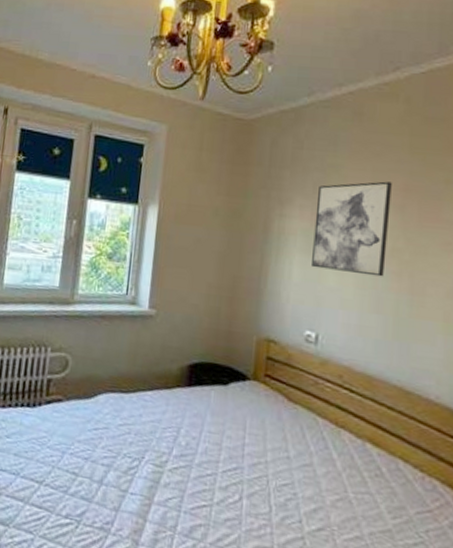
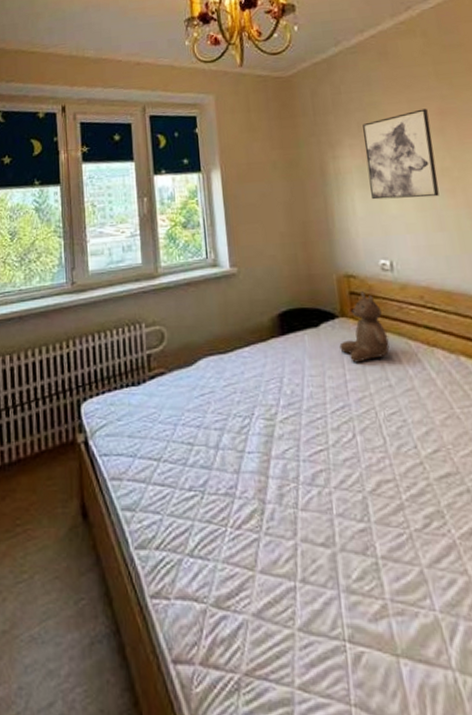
teddy bear: none [245,358,297,429] -> present [339,291,390,363]

